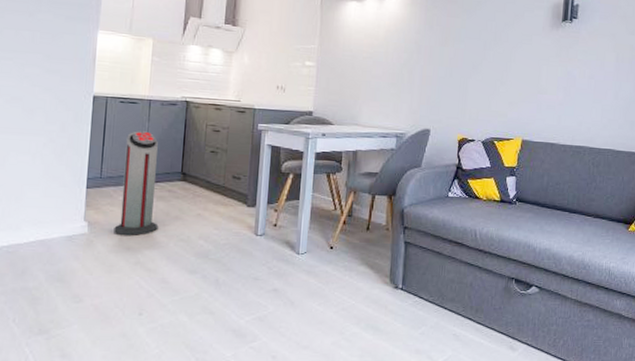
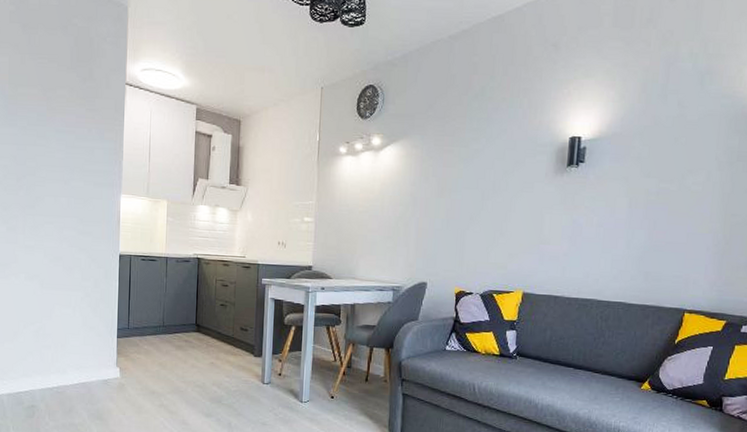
air purifier: present [113,131,159,236] -> none [141,286,178,381]

